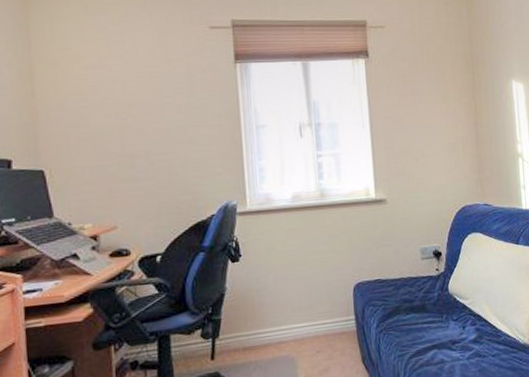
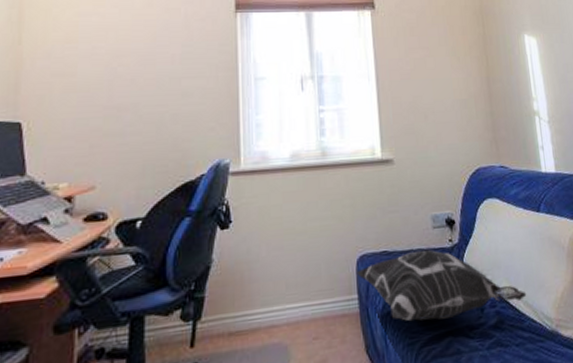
decorative pillow: none [353,277,504,338] -> present [356,249,527,322]

